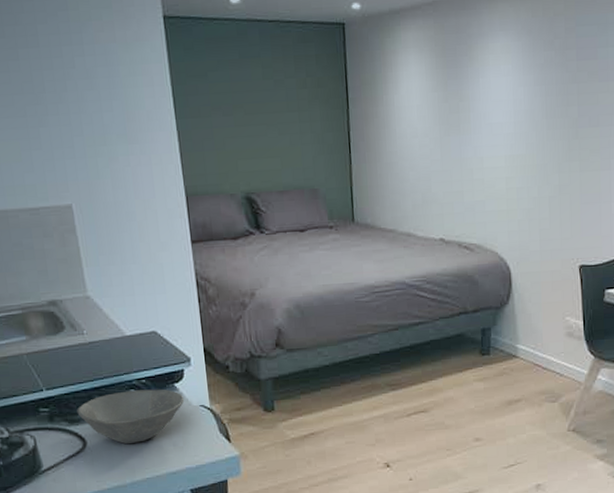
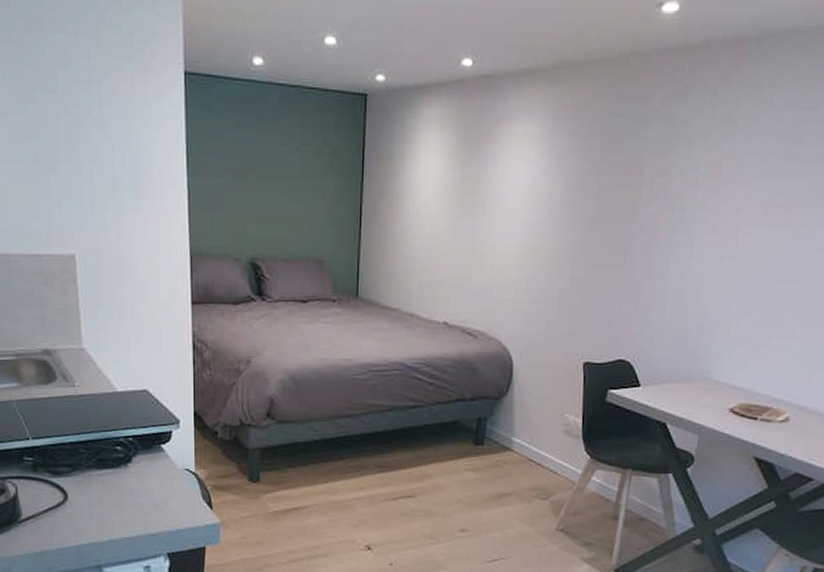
bowl: present [77,389,185,444] -> none [61,447,170,501]

